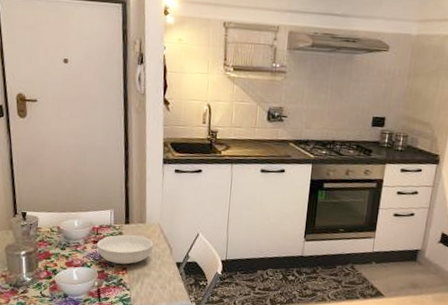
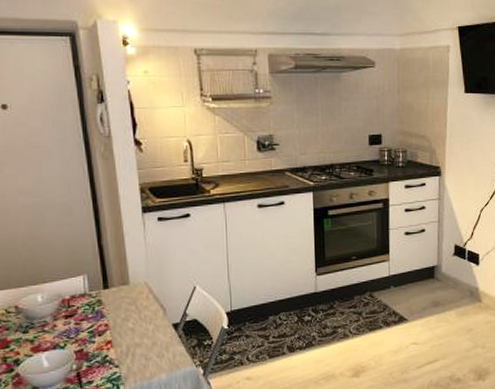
serving bowl: present [96,234,154,265] -> none [69,300,142,338]

